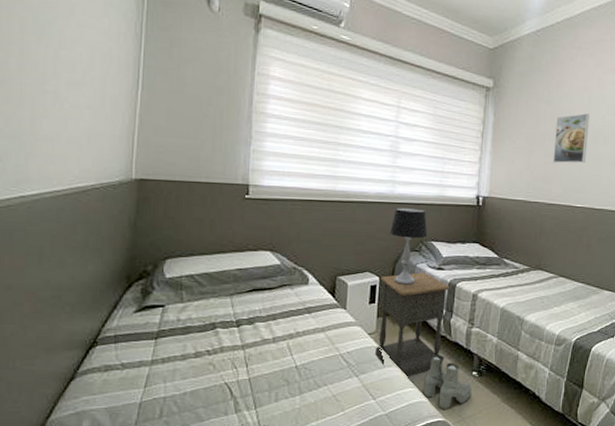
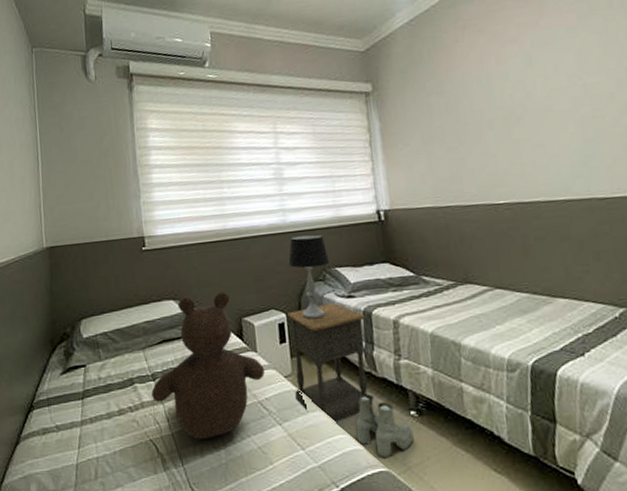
teddy bear: none [233,249,350,385] -> present [151,292,265,440]
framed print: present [553,113,590,164] -> none [453,96,499,159]

